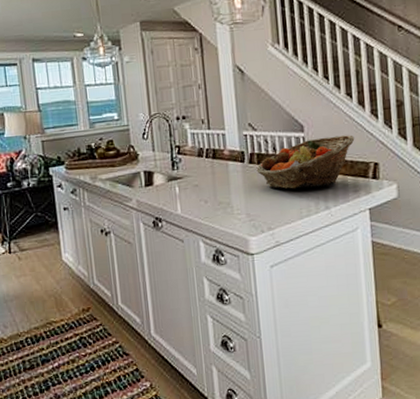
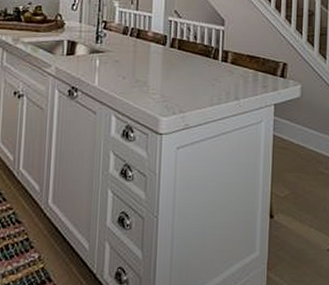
fruit basket: present [256,134,355,189] -> none [176,33,269,78]

